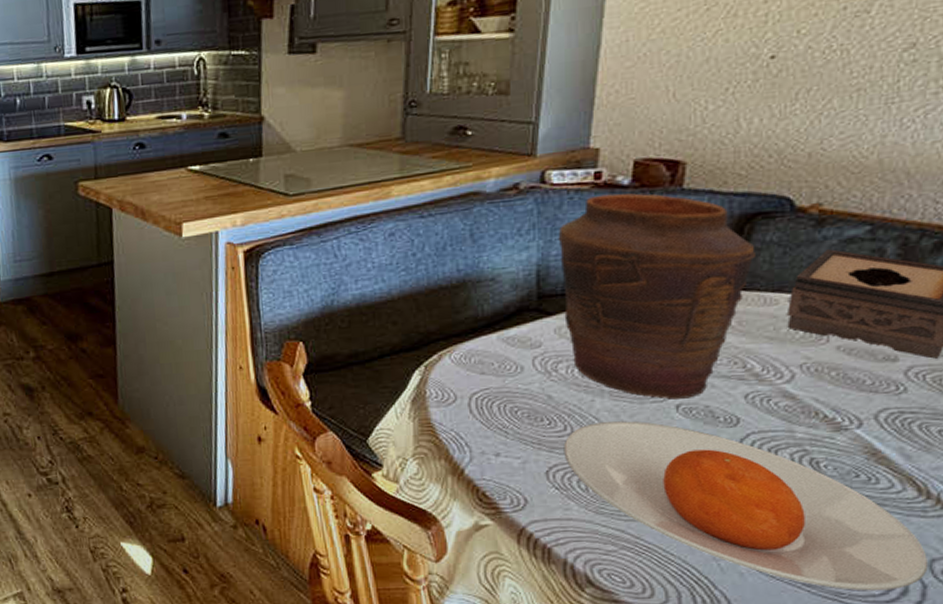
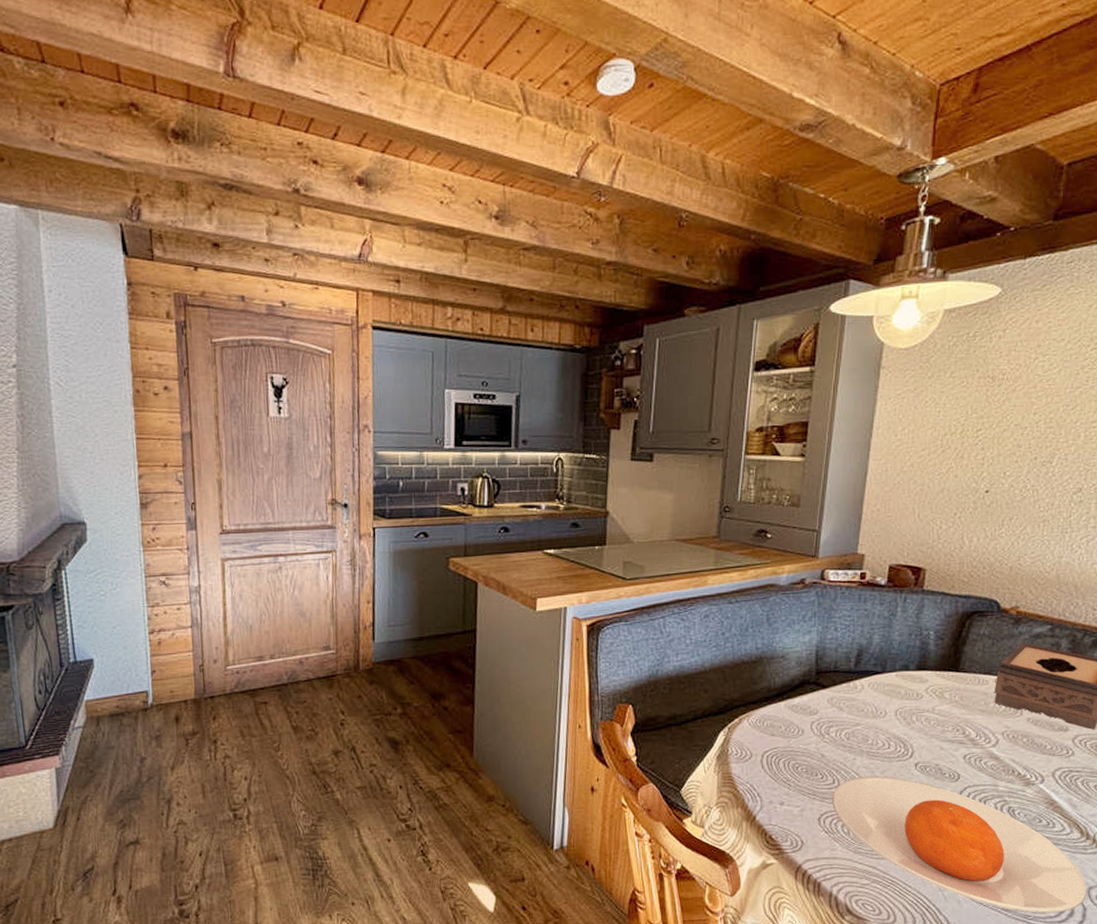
vase: present [558,193,755,399] -> none [832,591,973,759]

